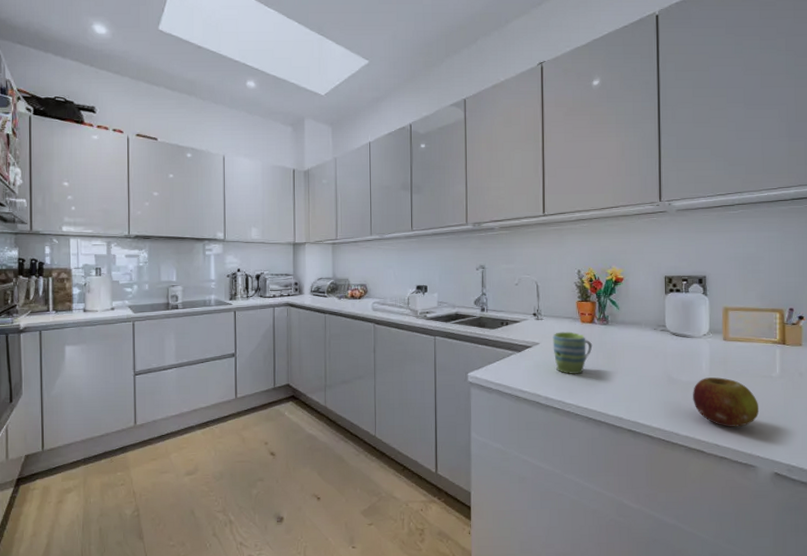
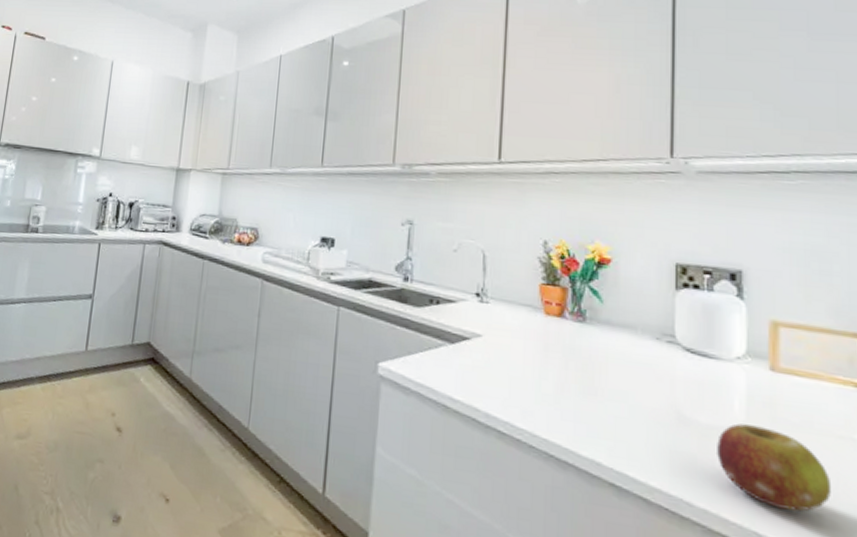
mug: present [553,331,593,374] -> none [501,323,561,388]

